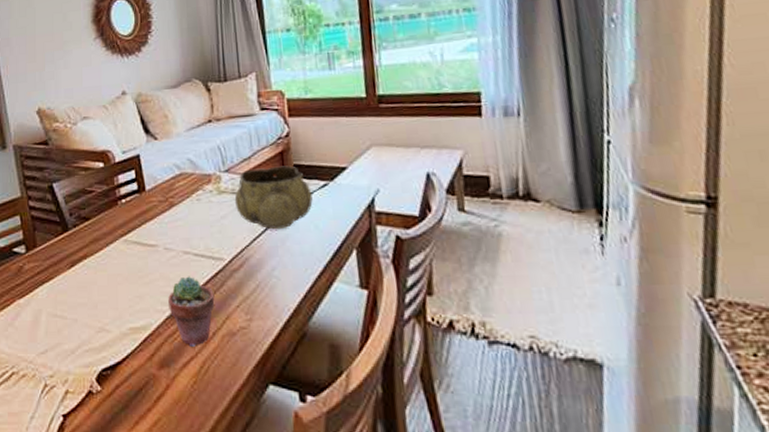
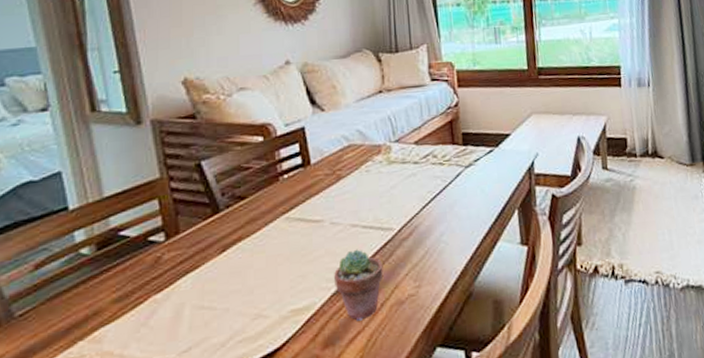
decorative bowl: present [234,165,313,230] -> none [404,134,480,197]

